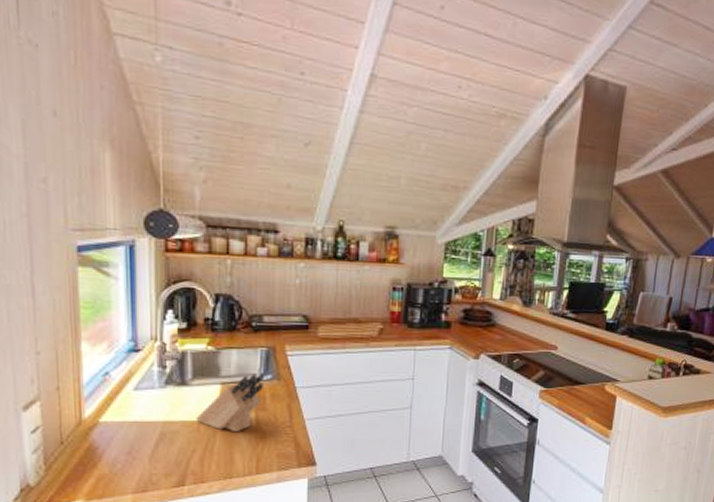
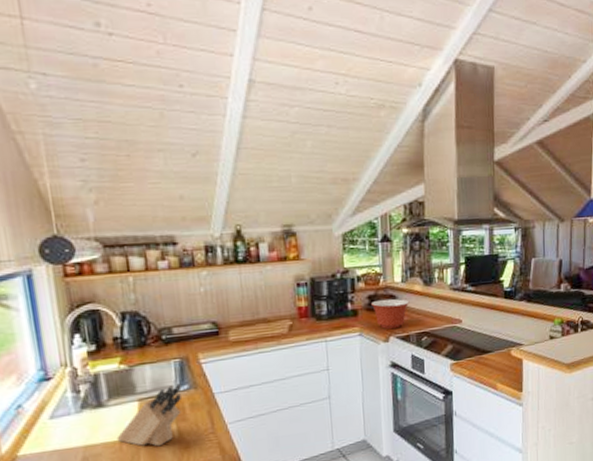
mixing bowl: none [465,314,506,347] -> present [370,298,410,329]

